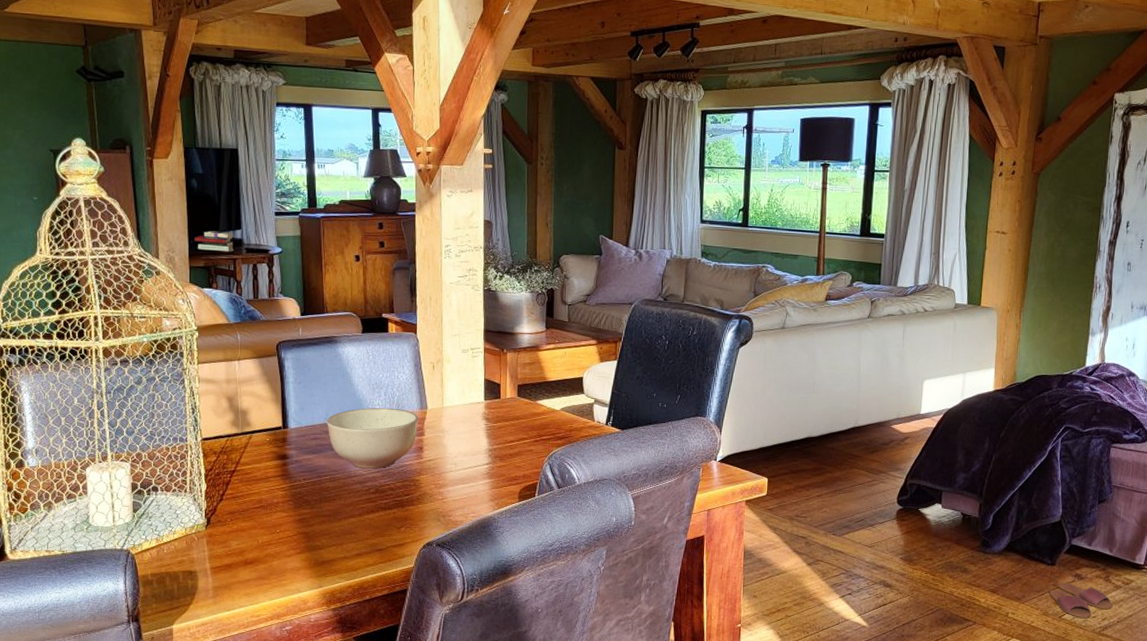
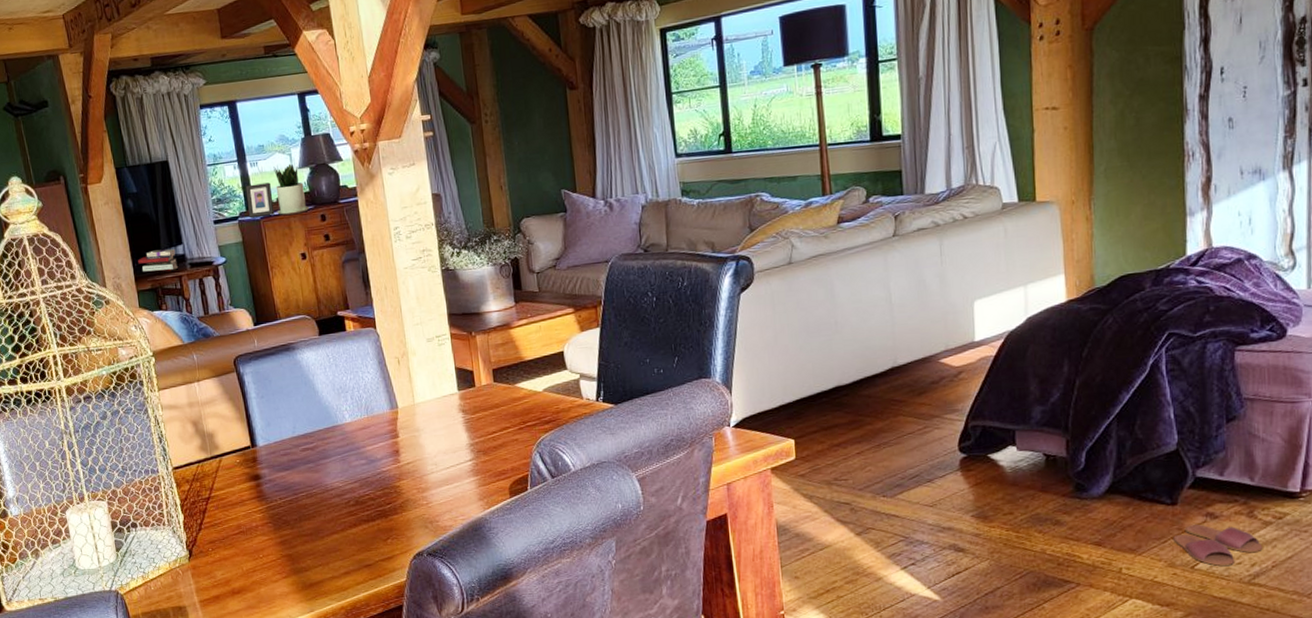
picture frame: none [310,184,336,216] -> present [245,182,275,218]
bowl: present [327,407,419,469] -> none [295,411,391,481]
planter: none [338,171,369,219] -> present [273,163,310,216]

